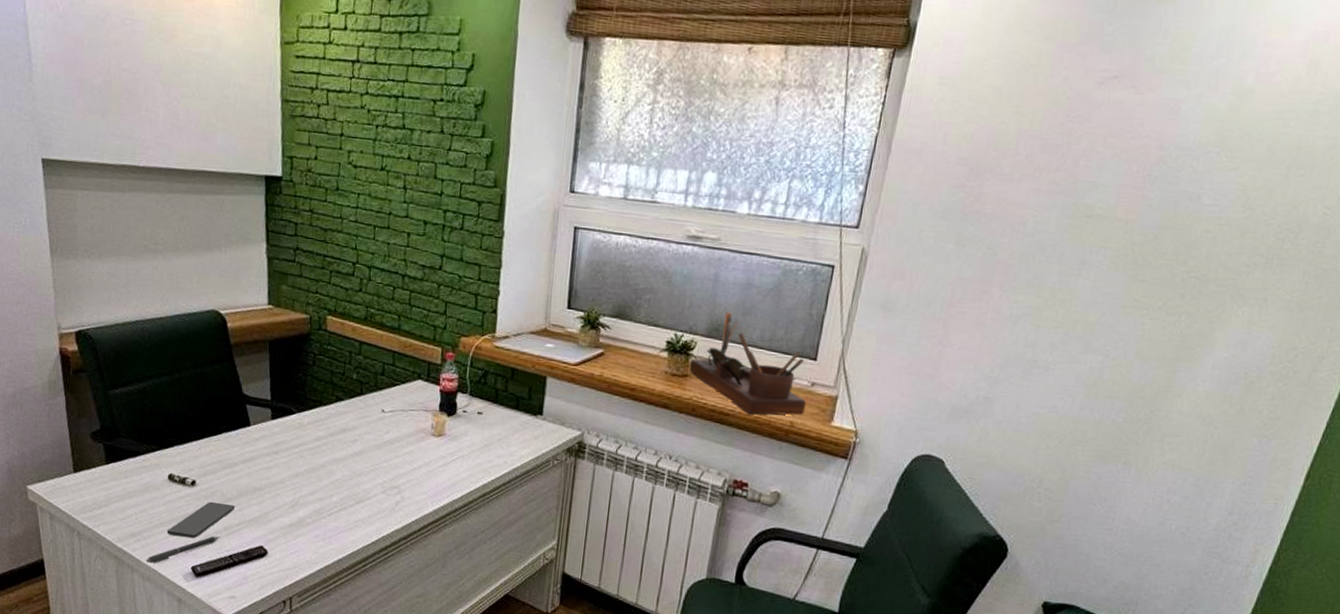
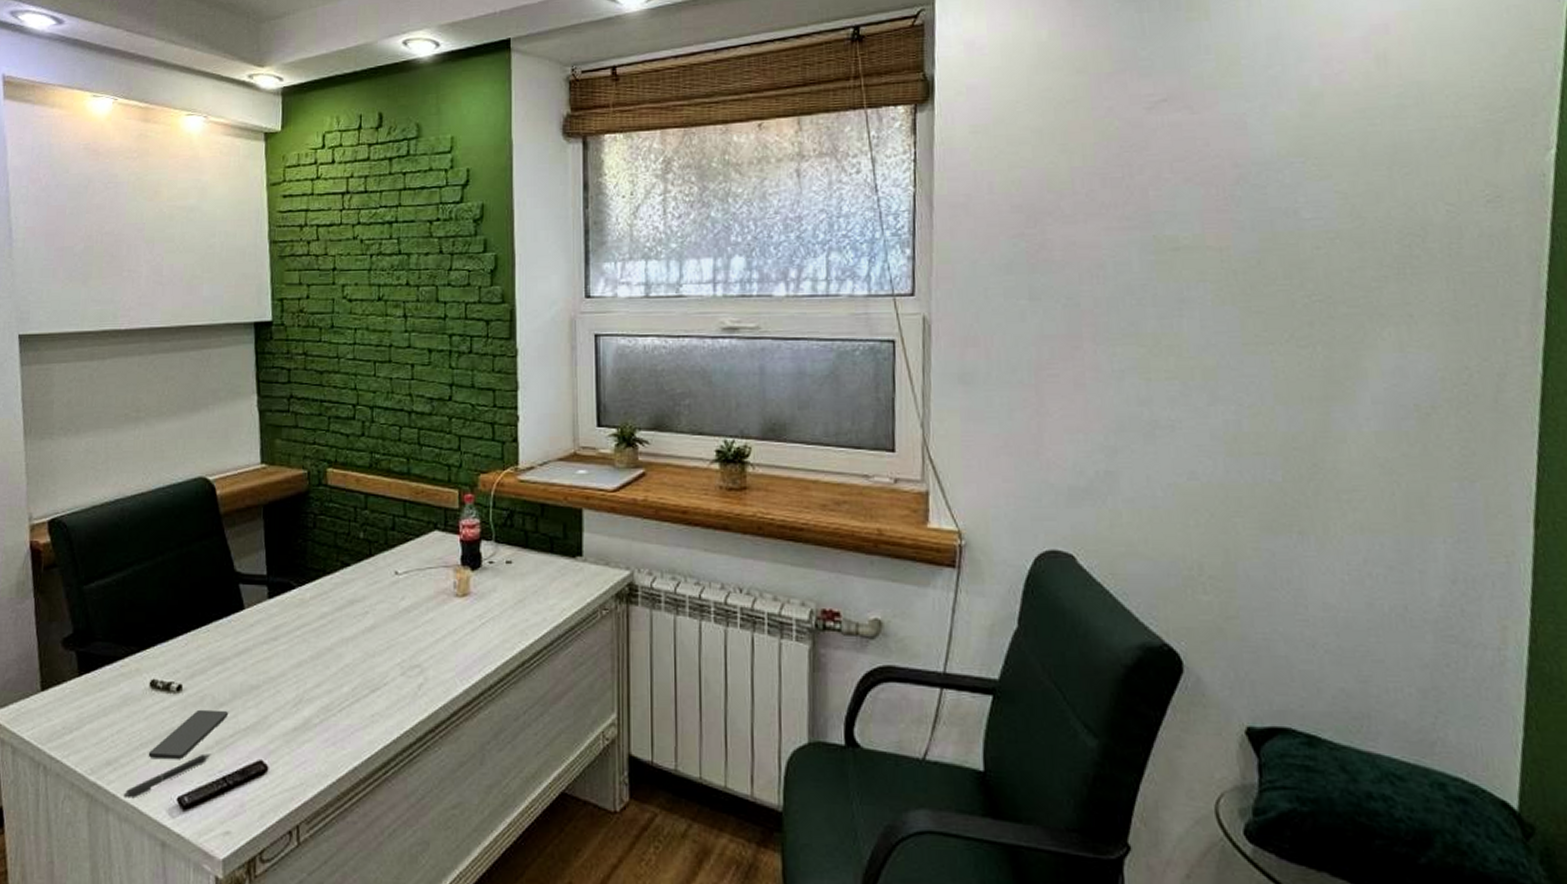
desk organizer: present [688,312,806,416] -> none [746,408,892,525]

